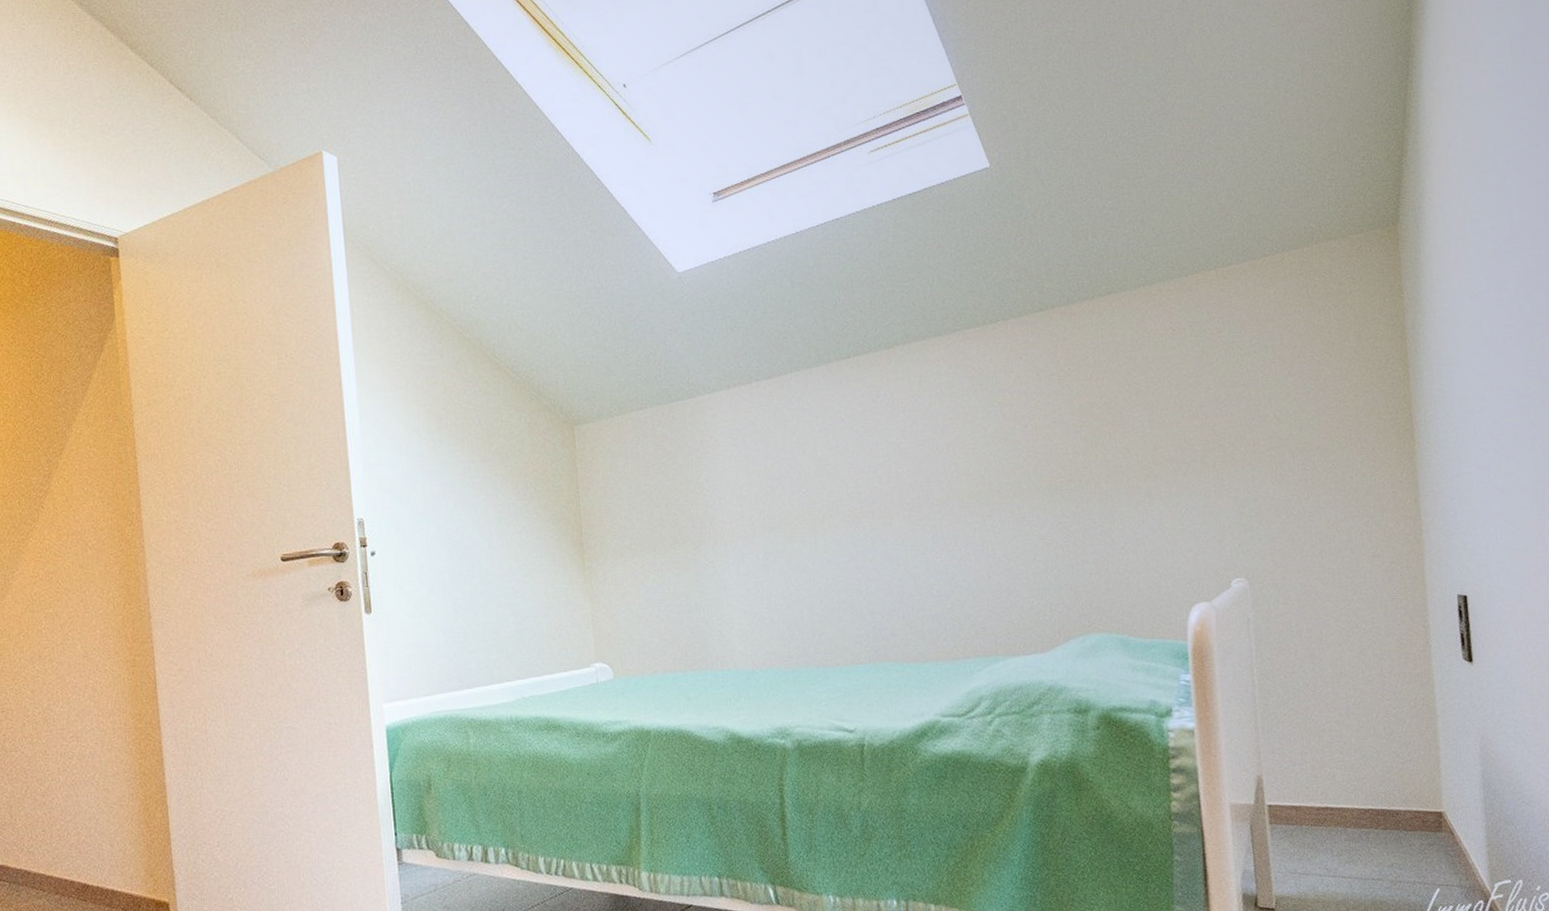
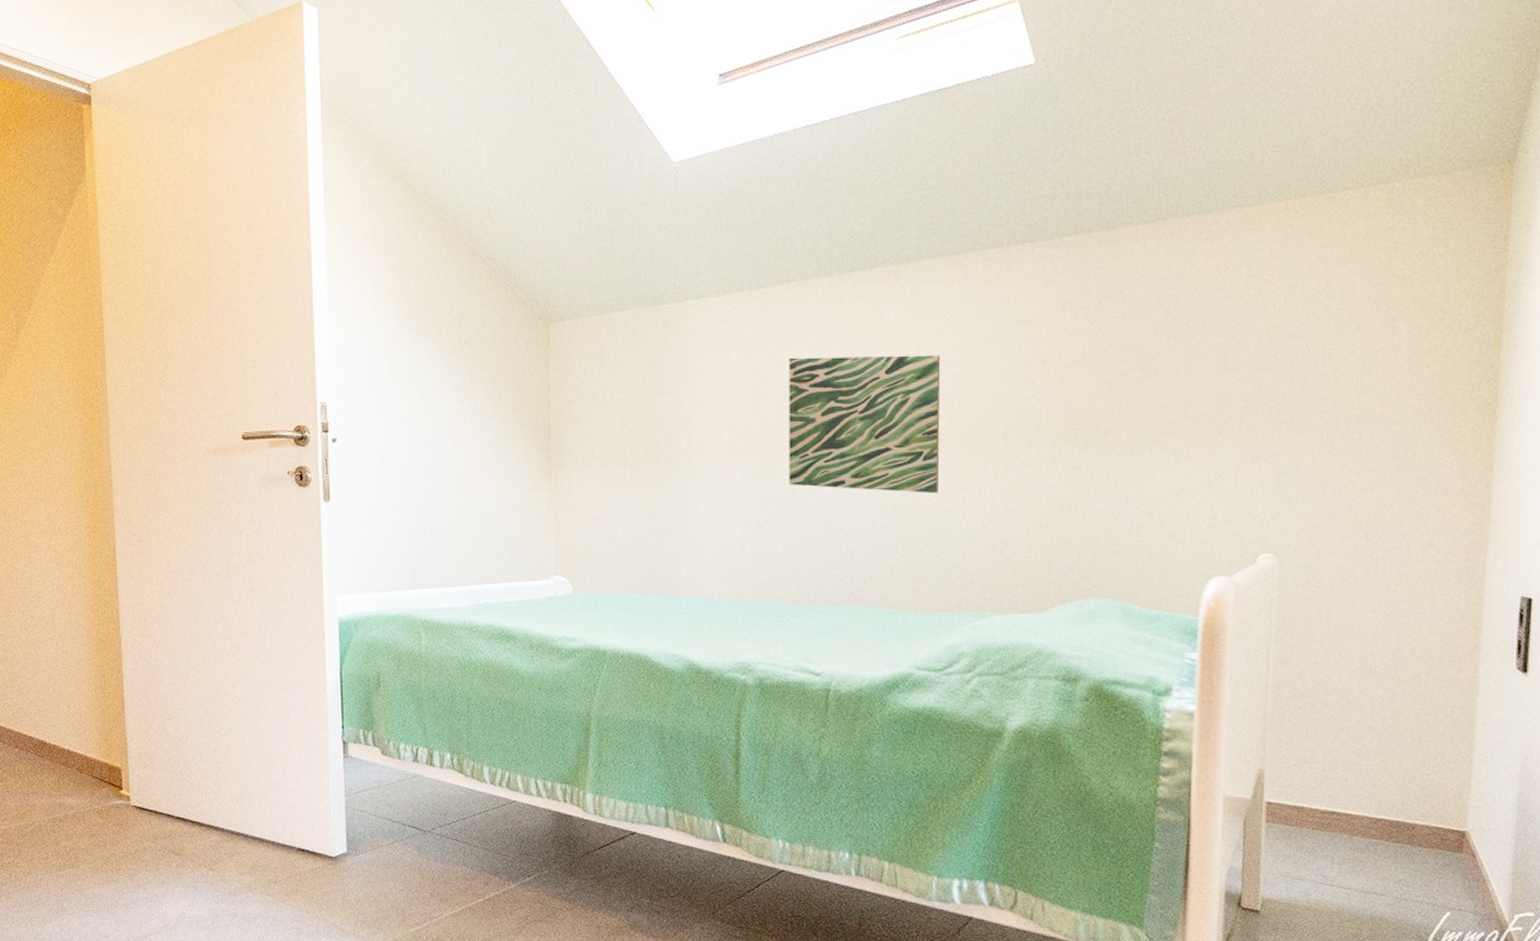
wall art: none [798,426,945,557] -> present [789,355,941,493]

